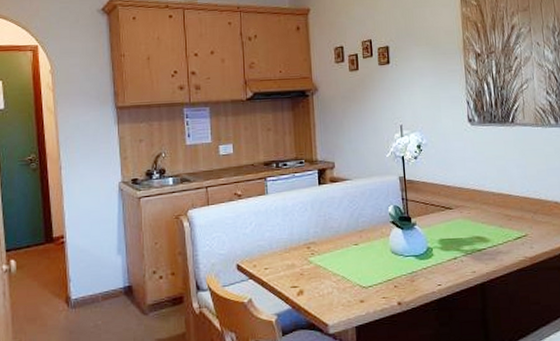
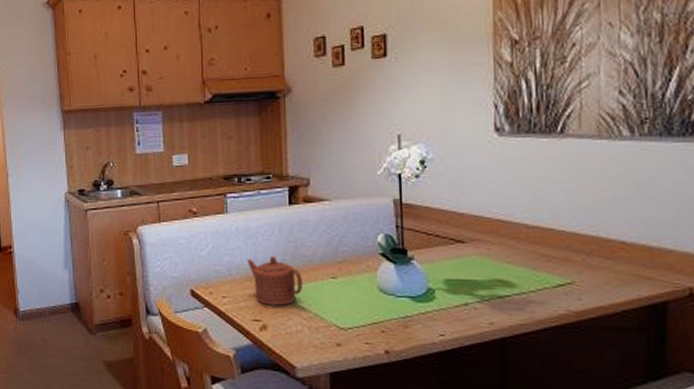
teapot: none [285,229,332,273] -> present [247,255,303,306]

